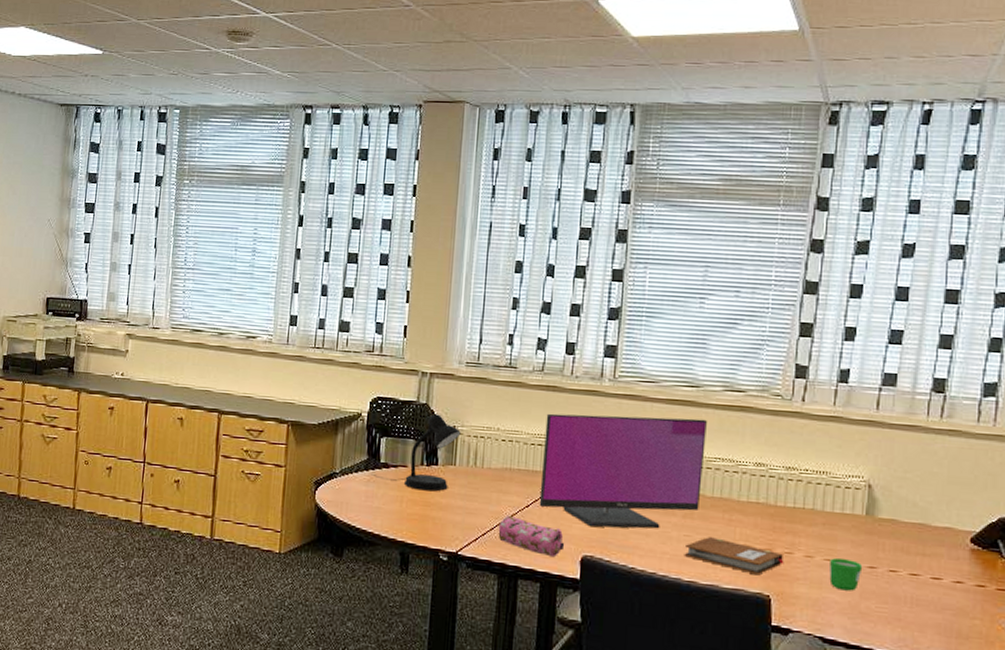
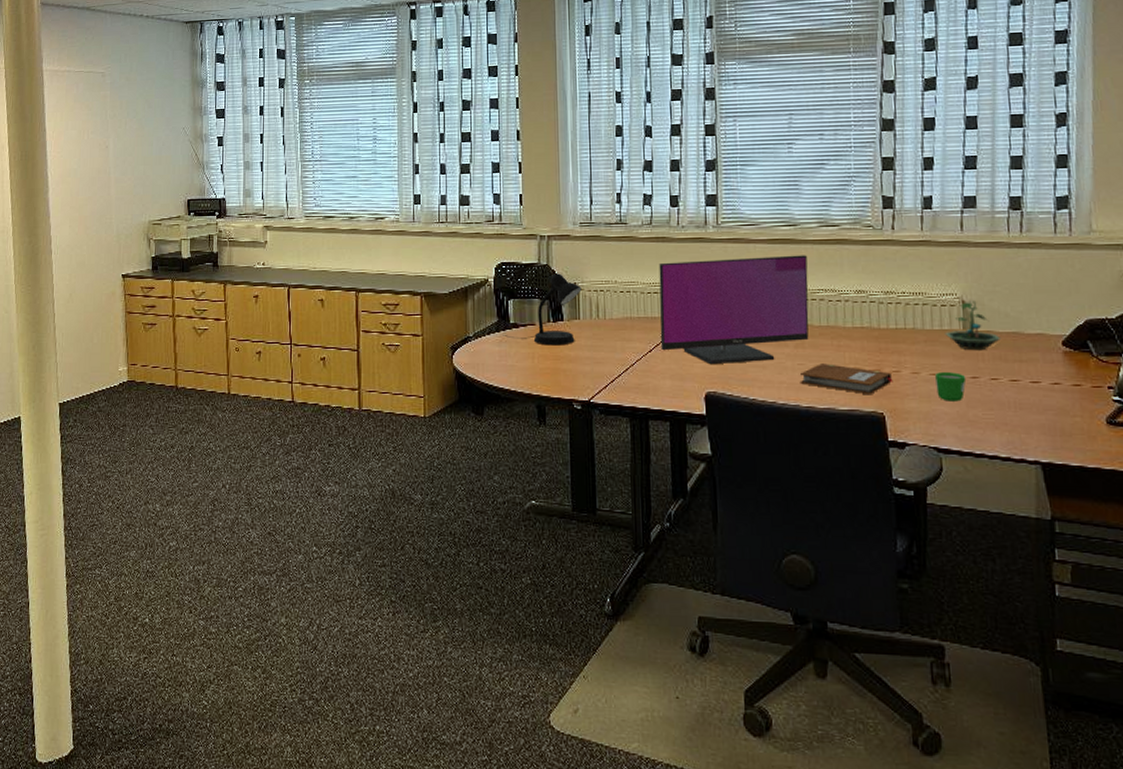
pencil case: present [498,515,565,557] -> none [625,361,689,395]
terrarium: none [845,485,906,540] -> present [944,300,1002,351]

